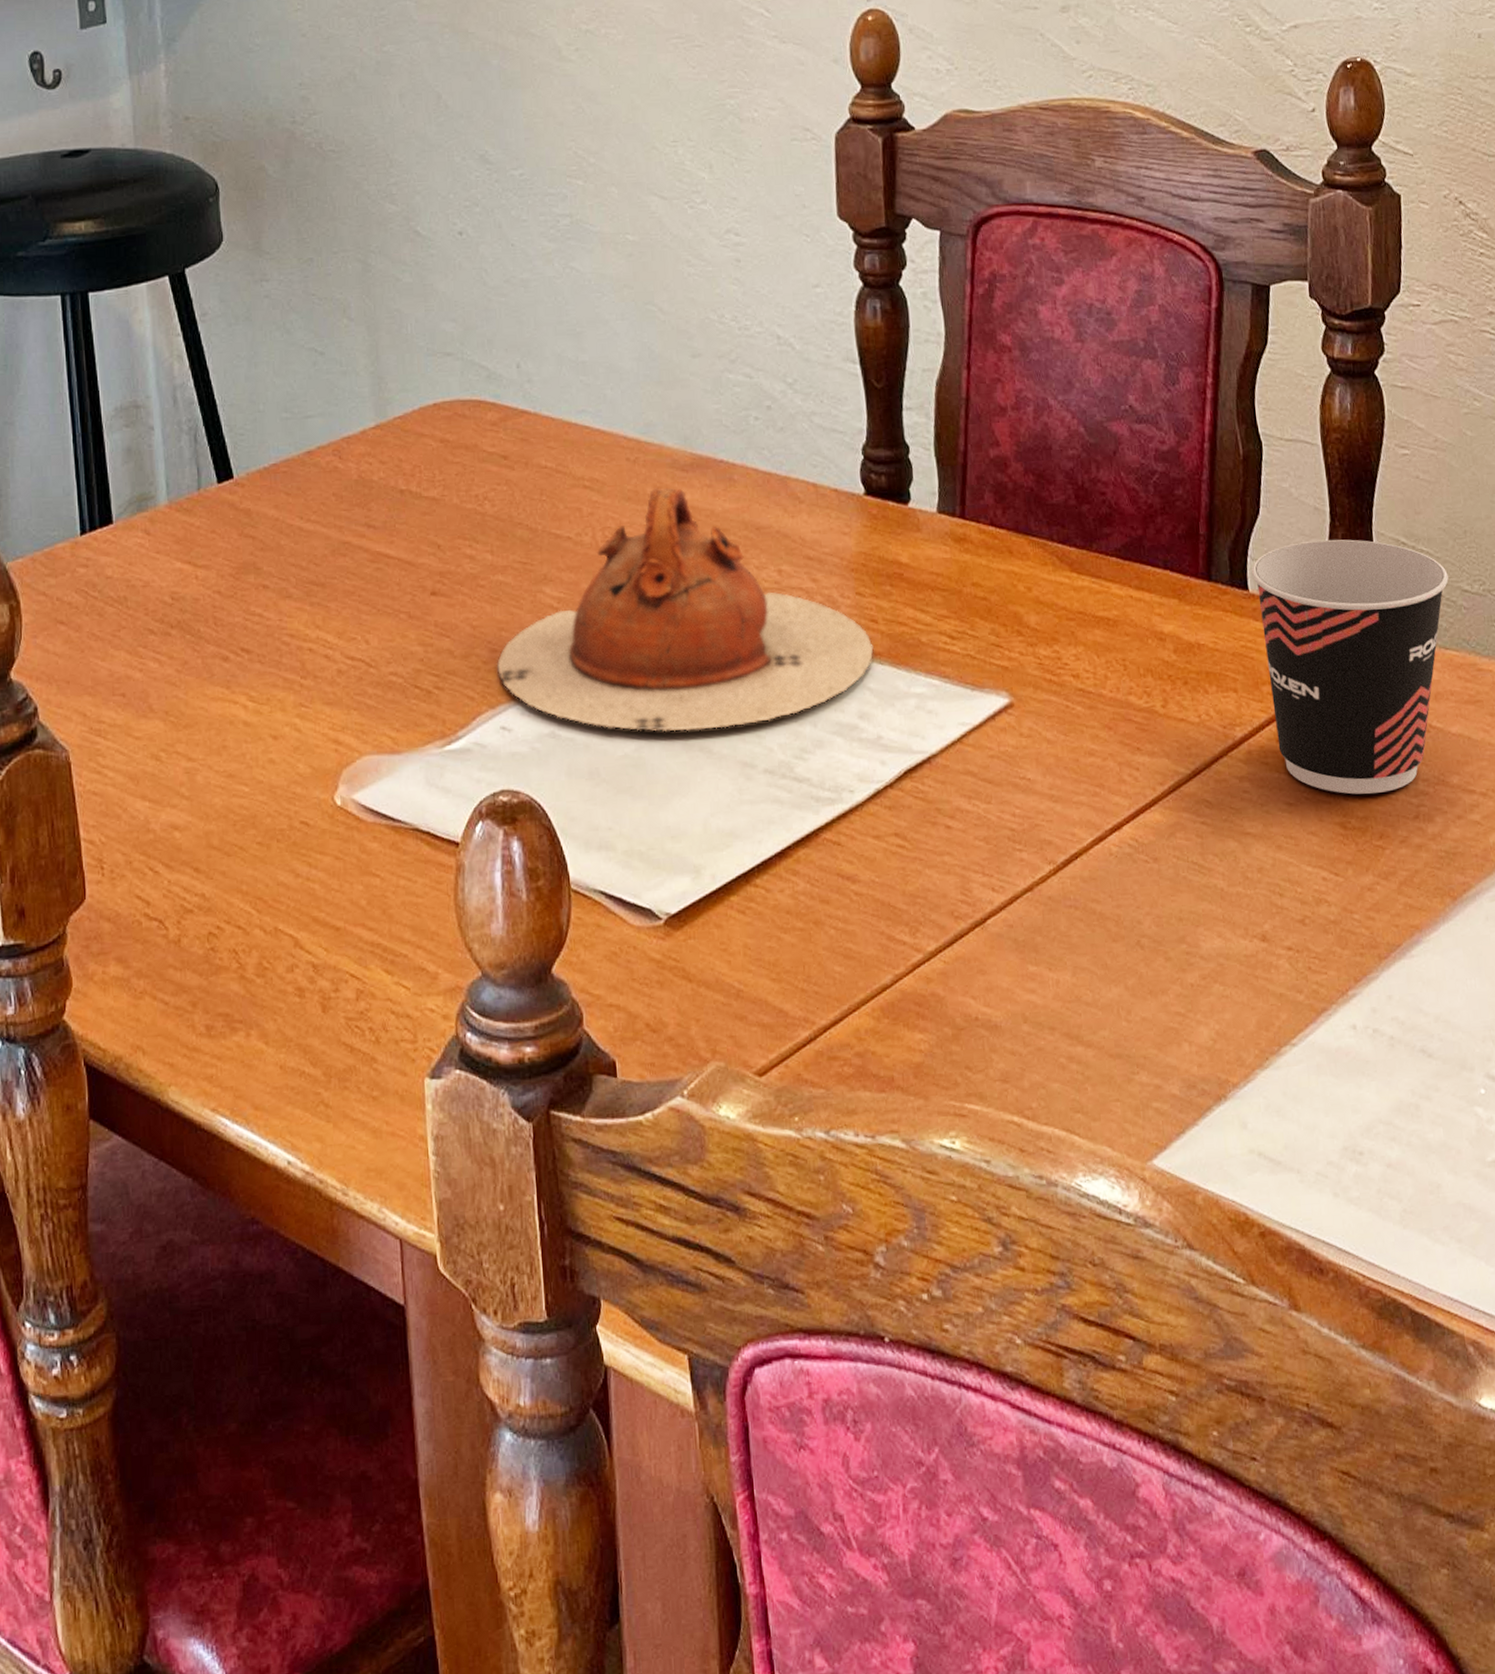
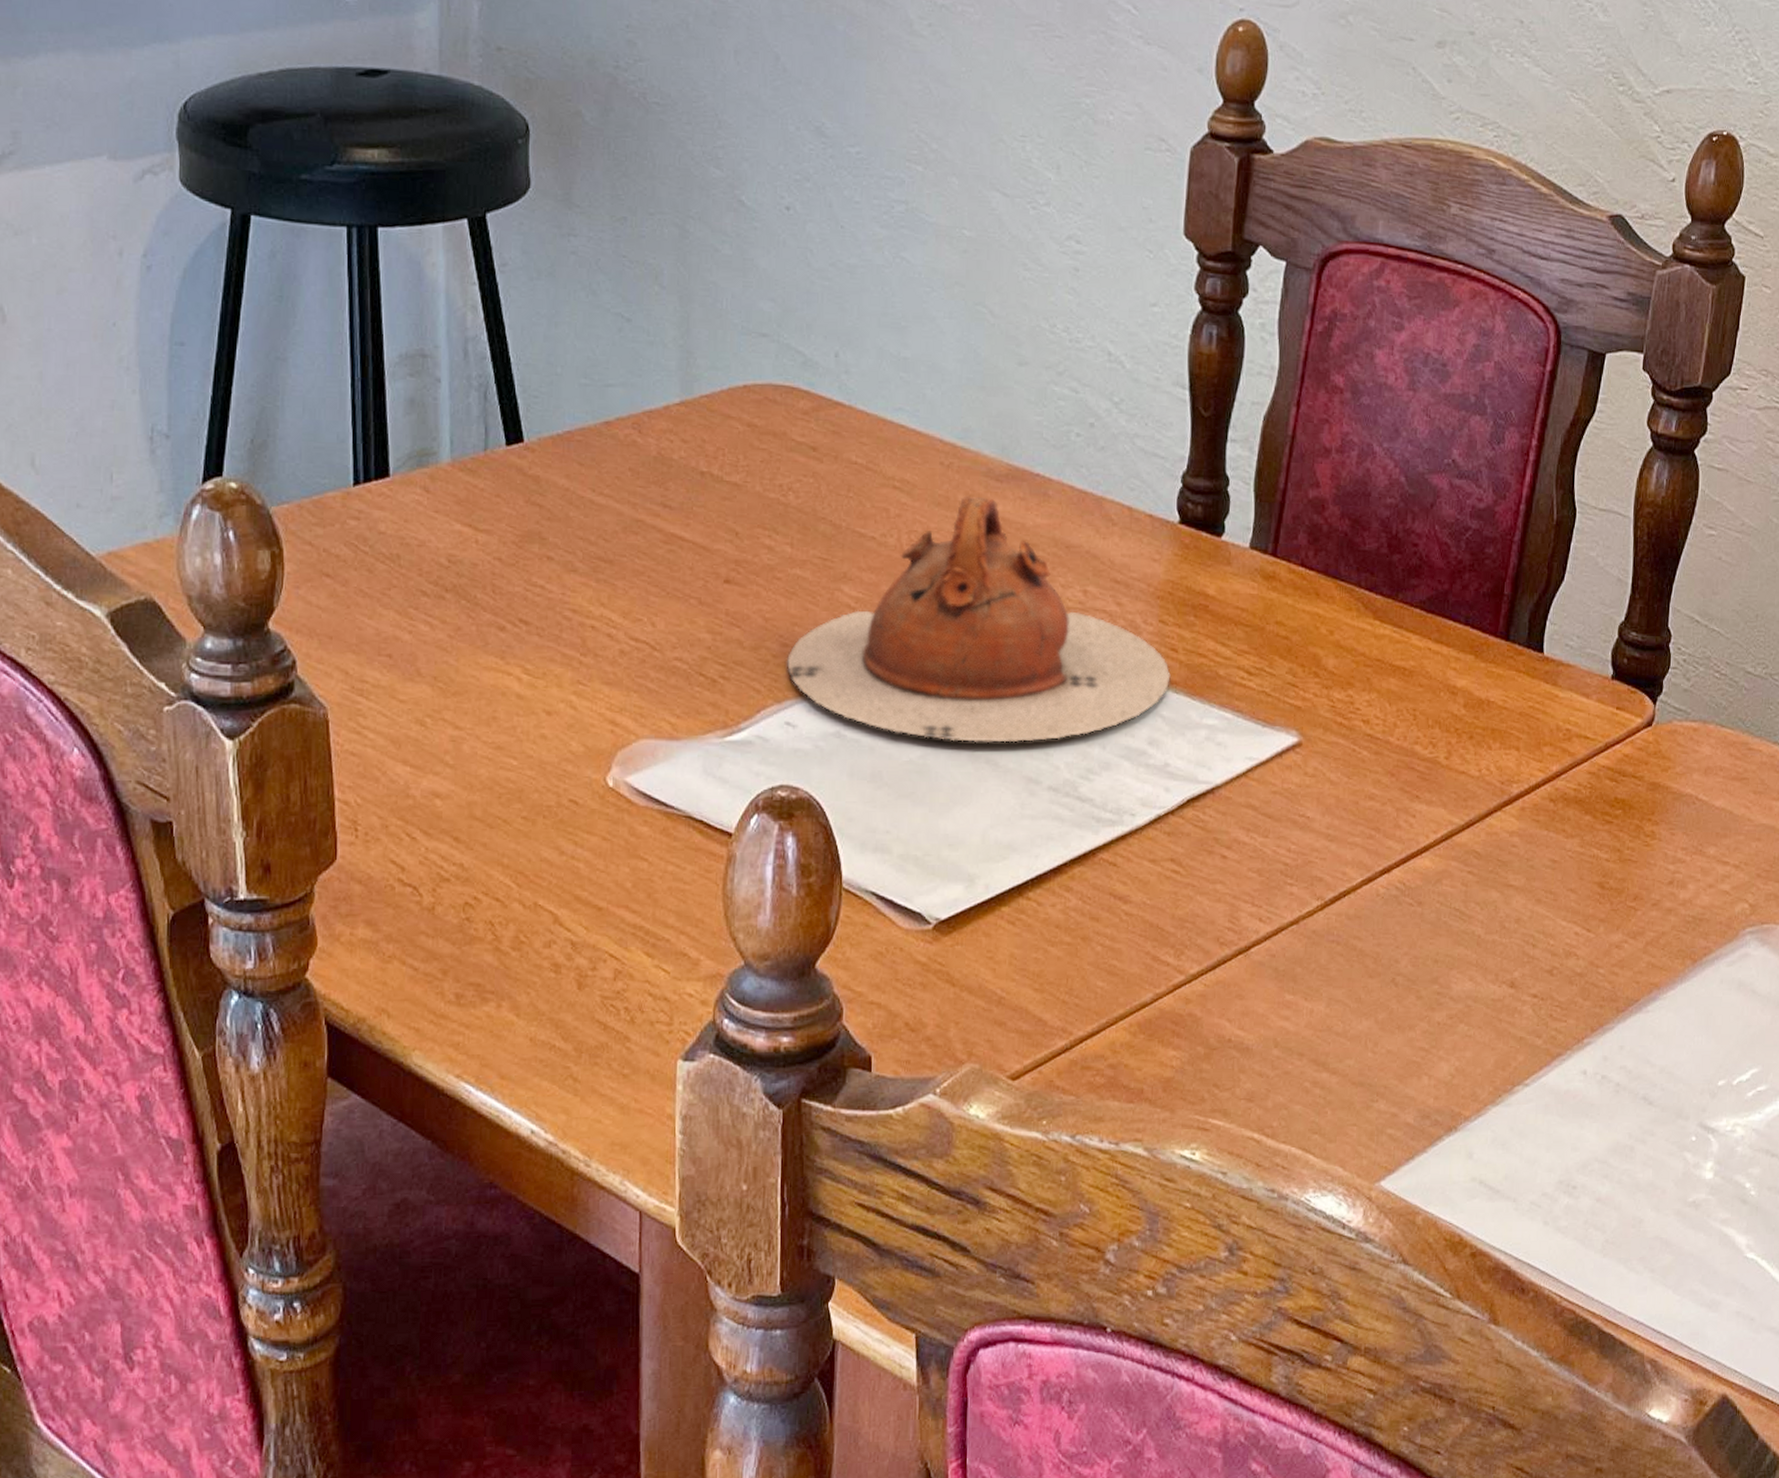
cup: present [1251,539,1449,795] -> none [1548,610,1735,857]

